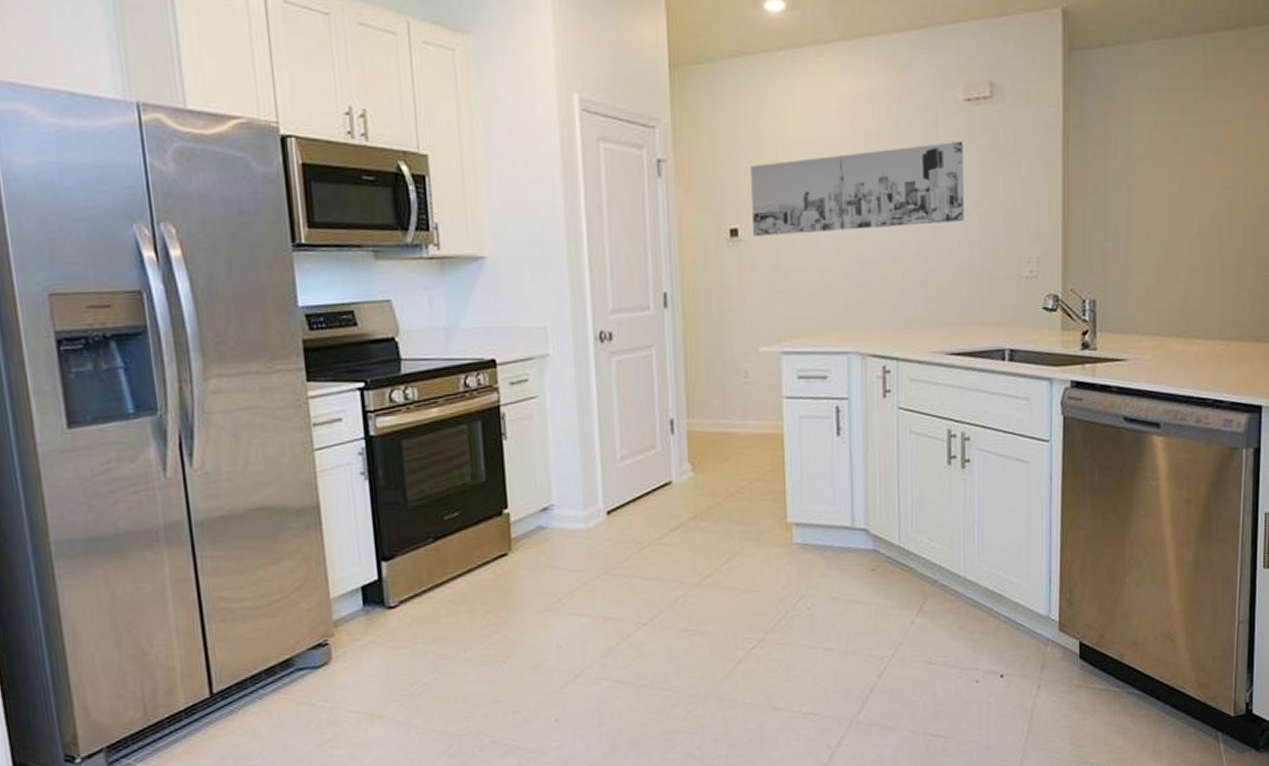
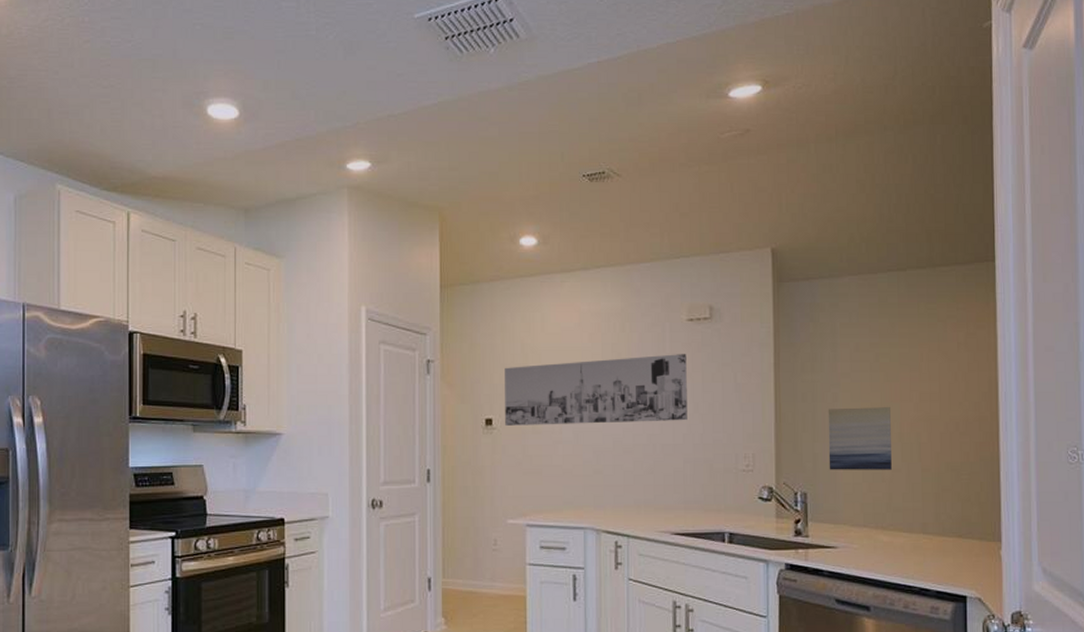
wall art: none [1121,197,1190,273] -> present [828,407,892,470]

